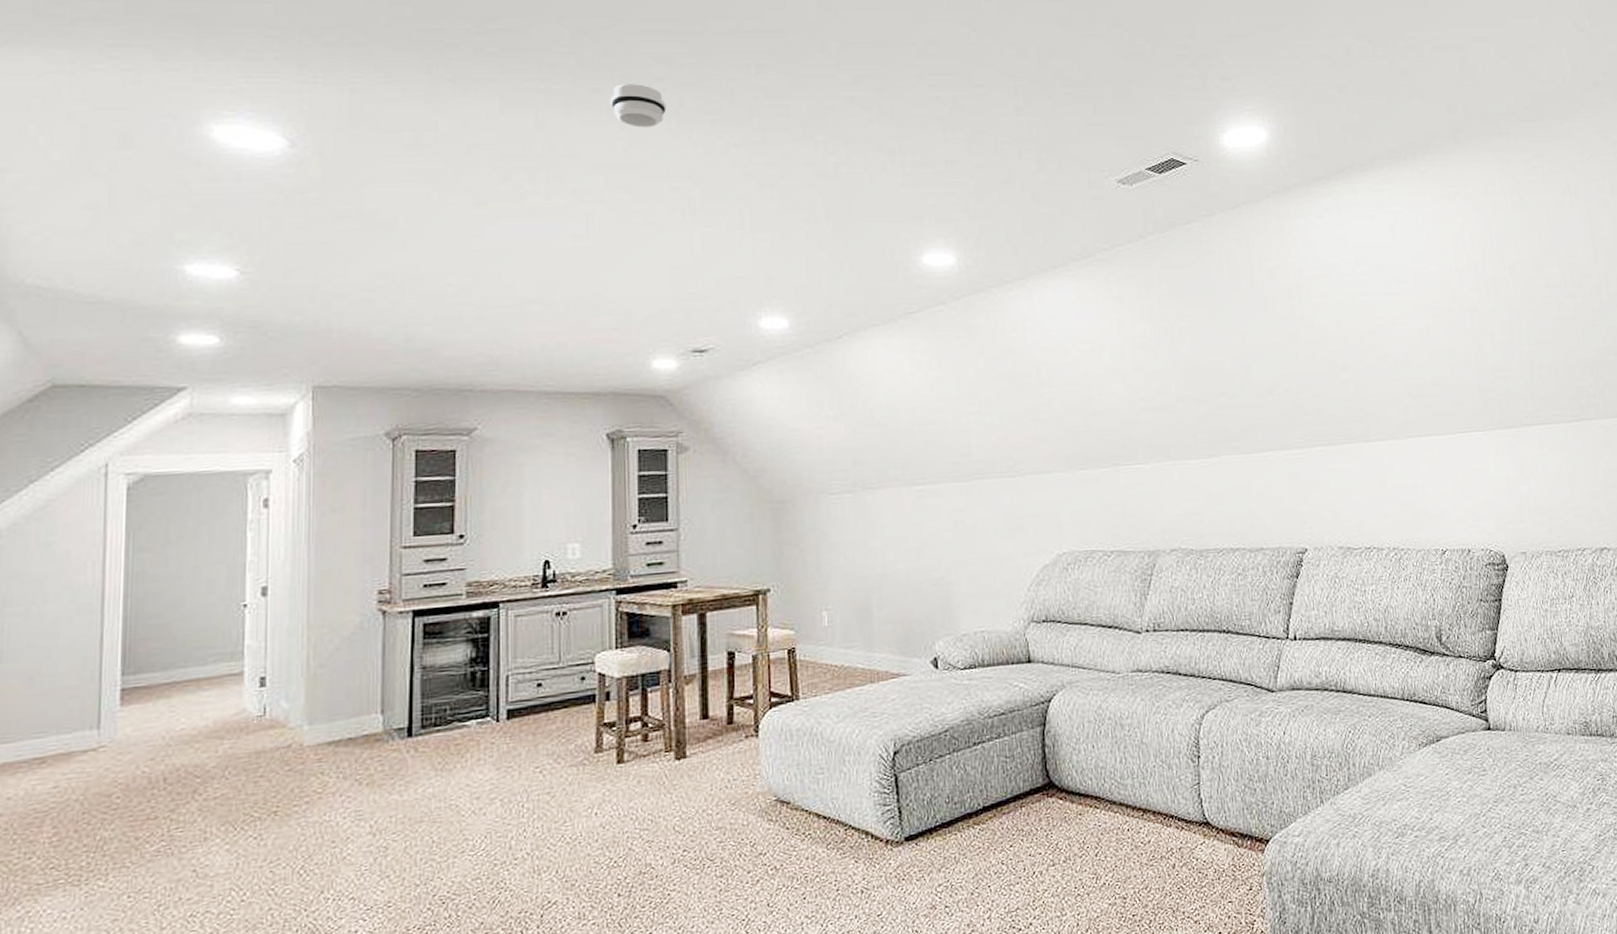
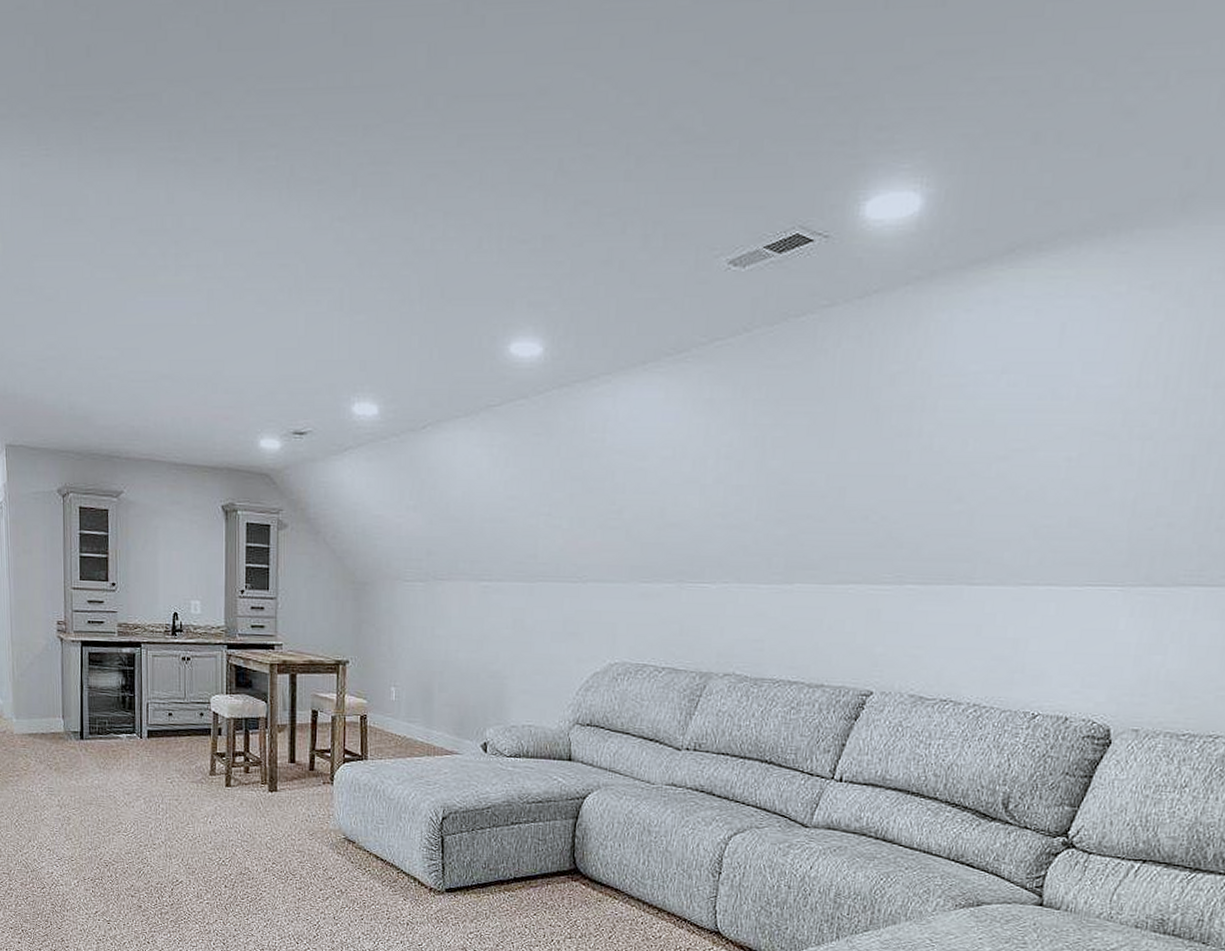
smoke detector: present [611,84,666,128] -> none [230,151,279,200]

